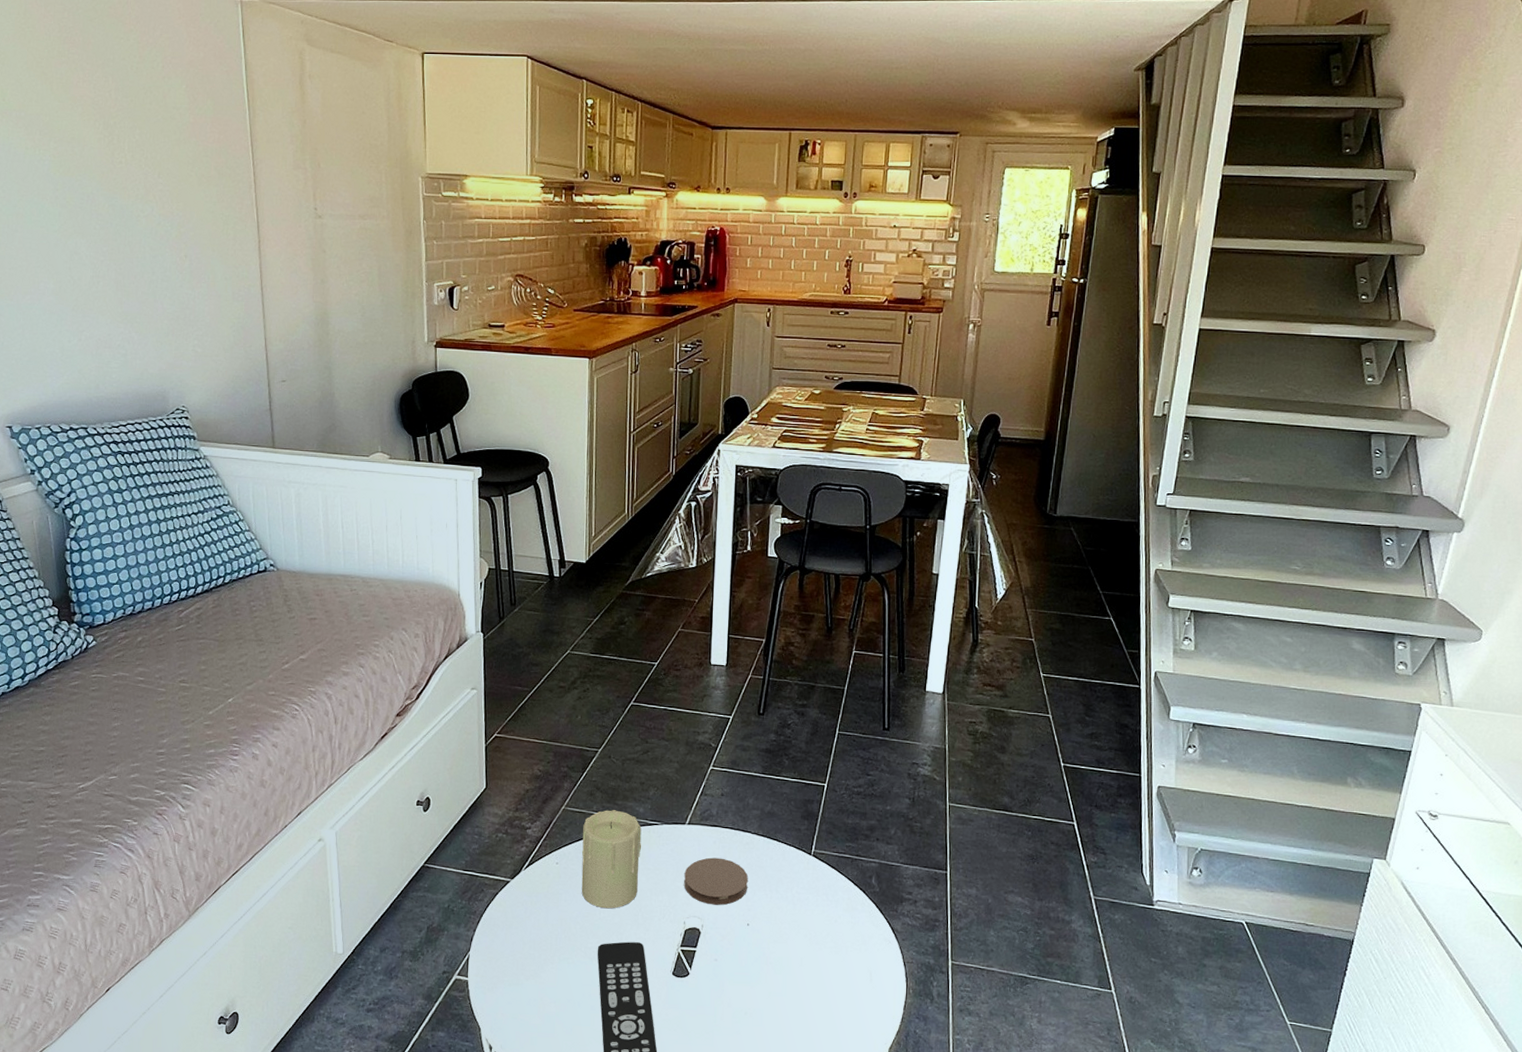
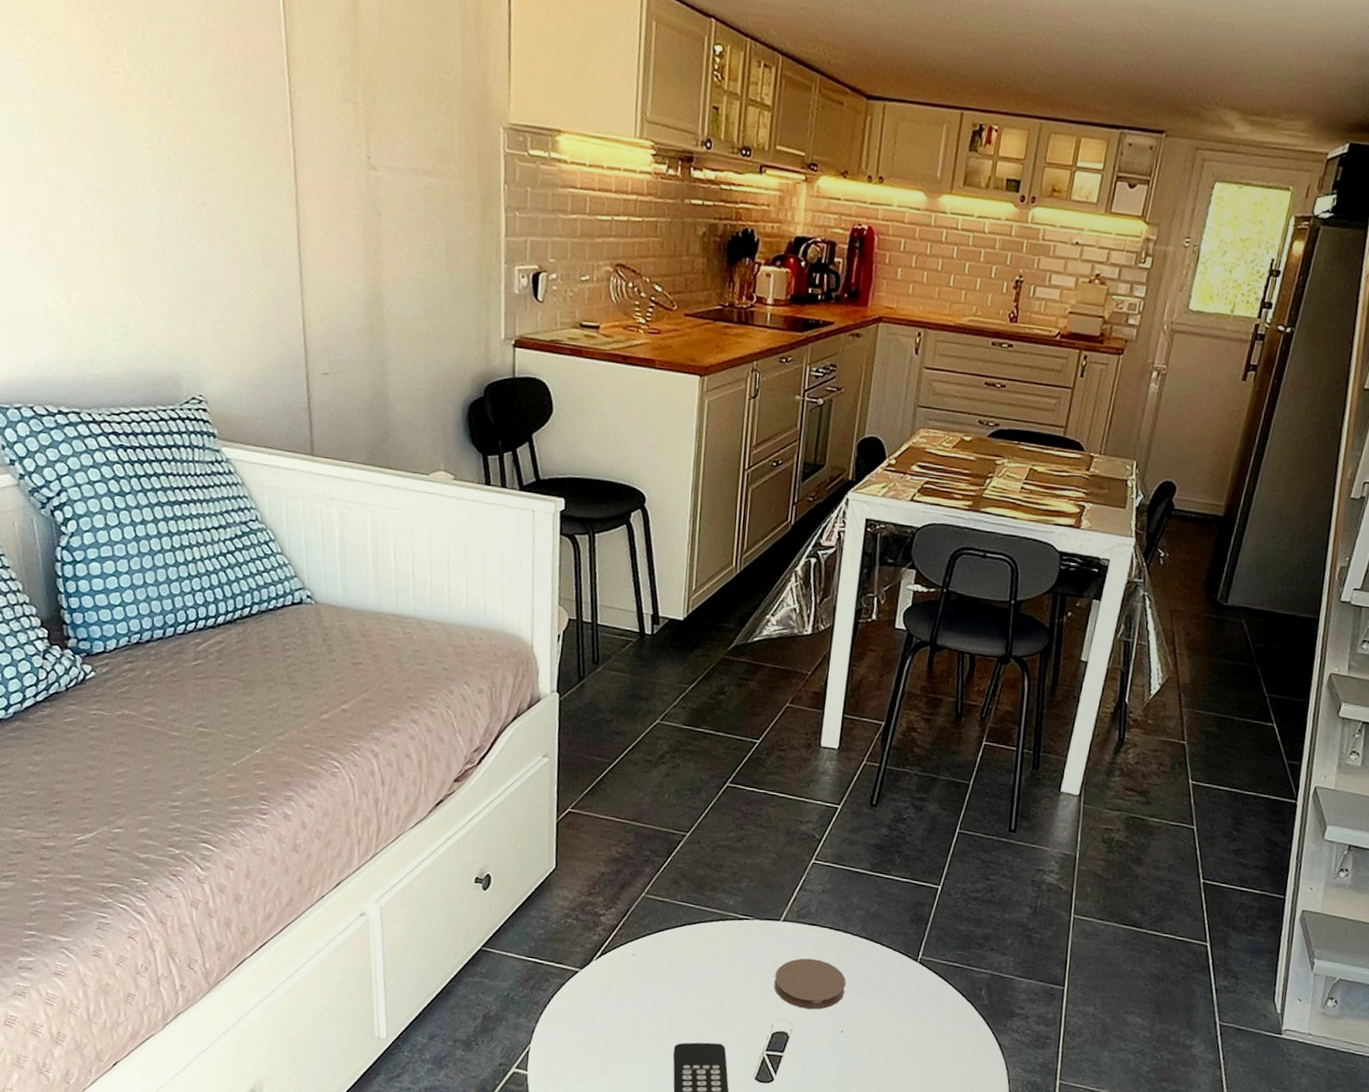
candle: present [581,810,642,909] -> none [659,900,731,1007]

